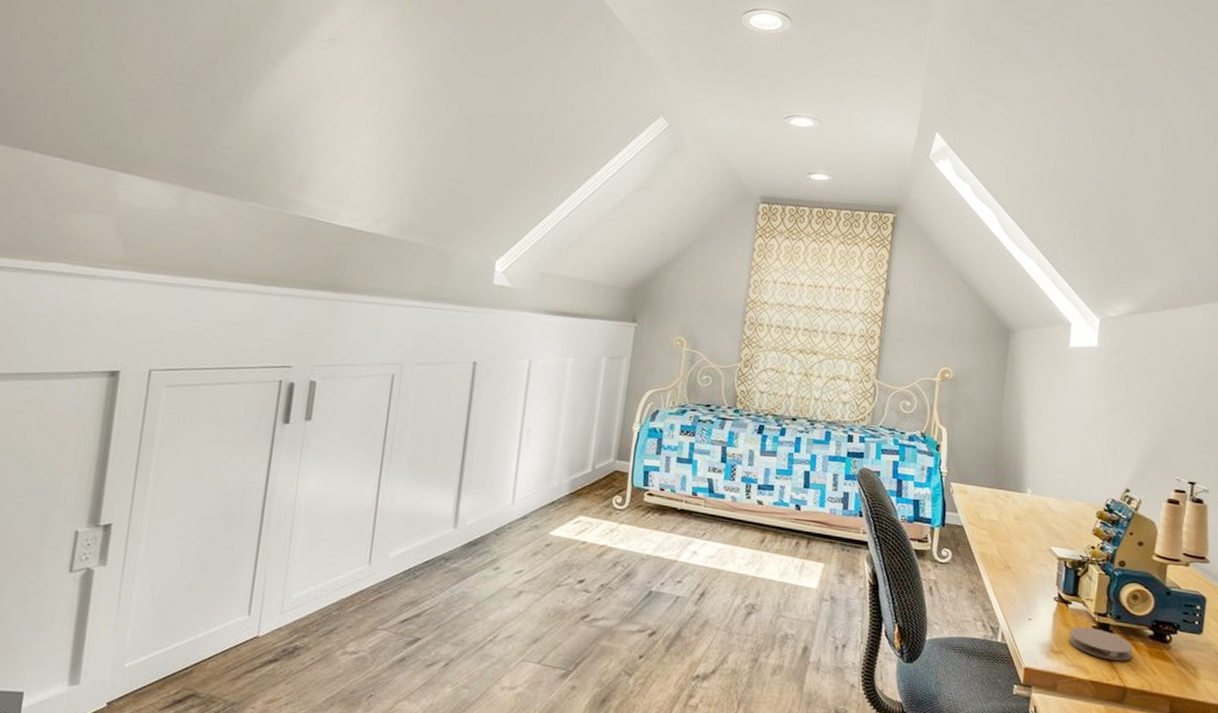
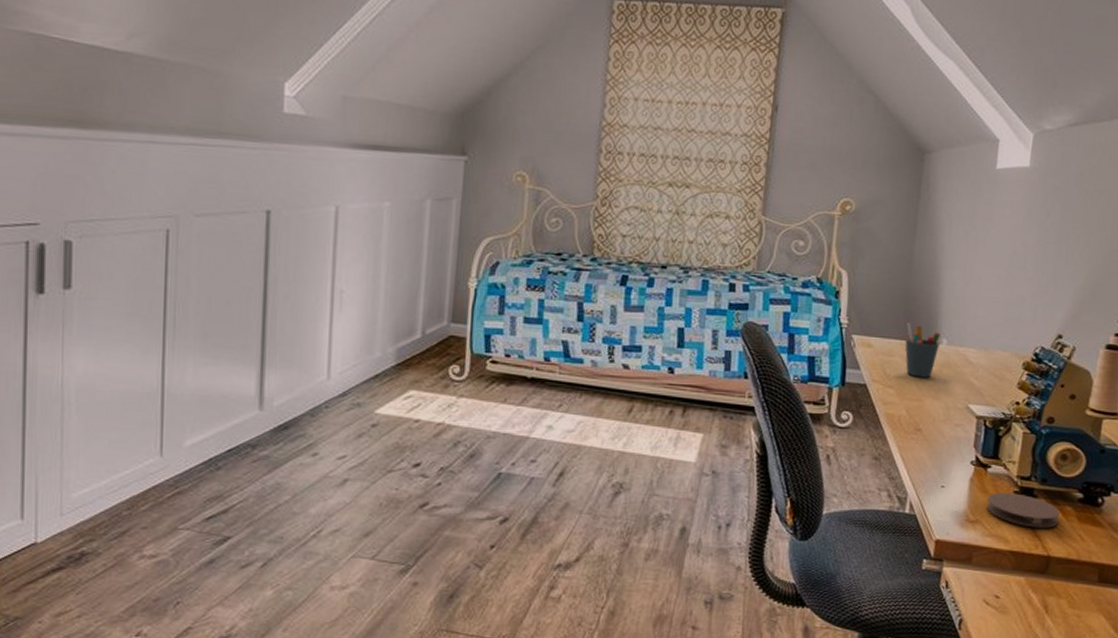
pen holder: none [995,474,1026,522] -> present [905,323,941,378]

